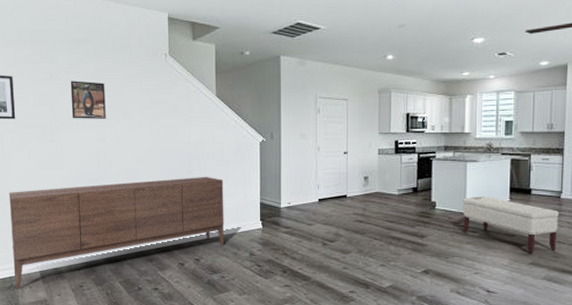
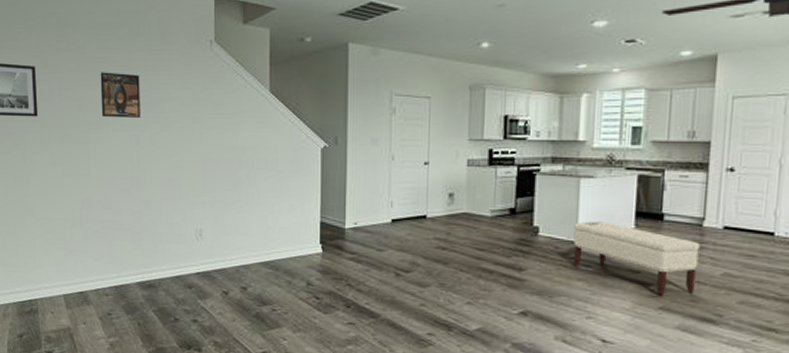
sideboard: present [8,176,225,290] -> none [29,188,277,315]

